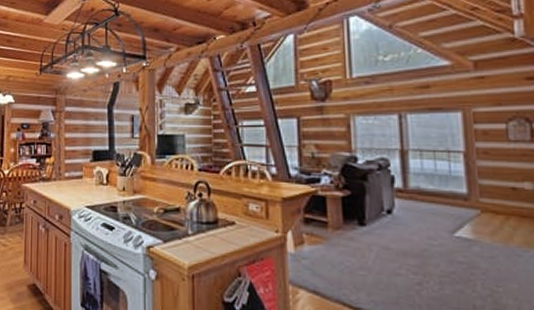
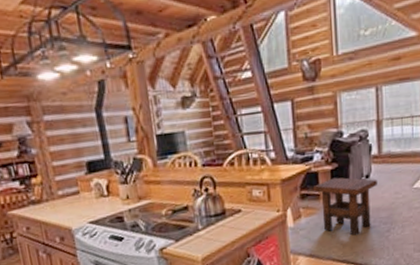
side table: none [319,206,403,281] -> present [312,177,377,236]

